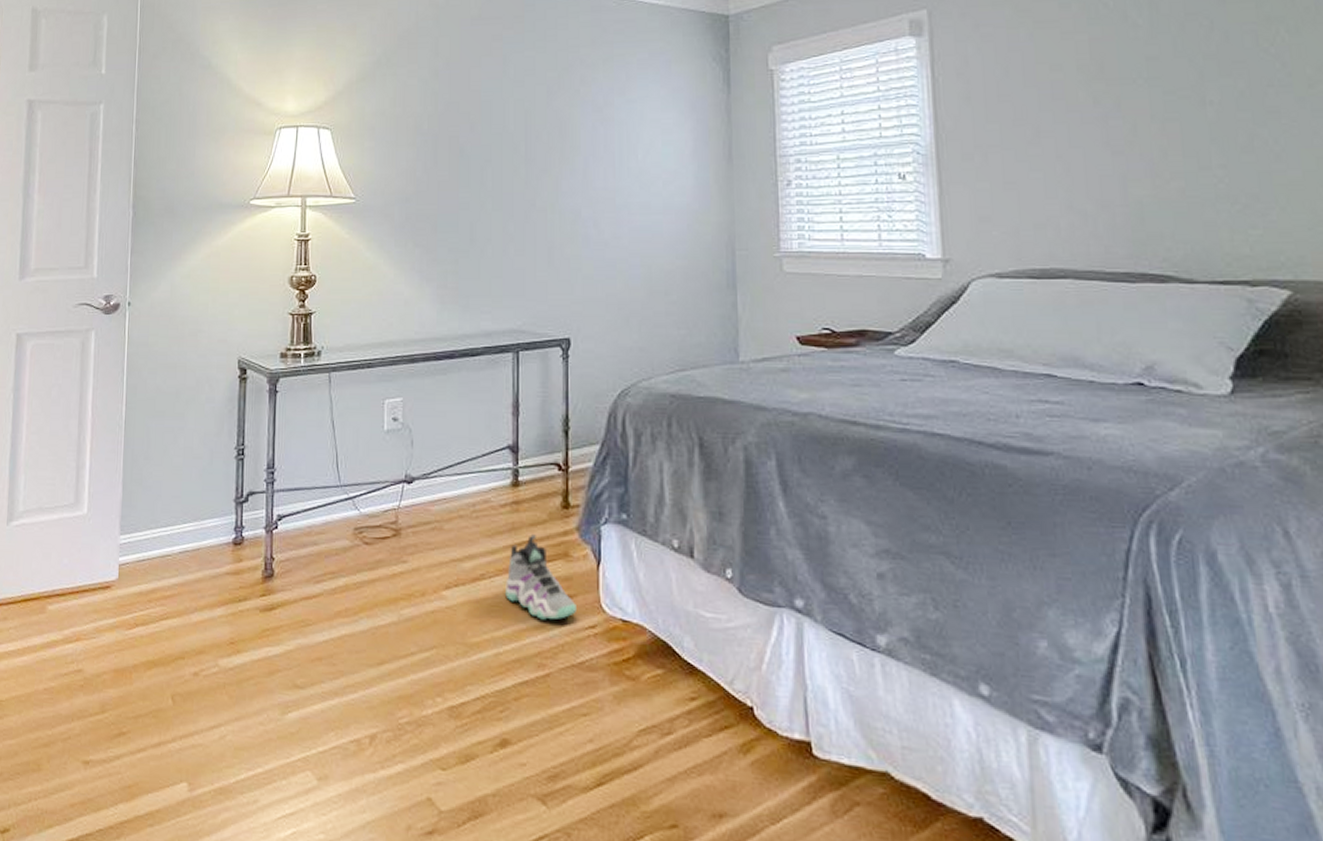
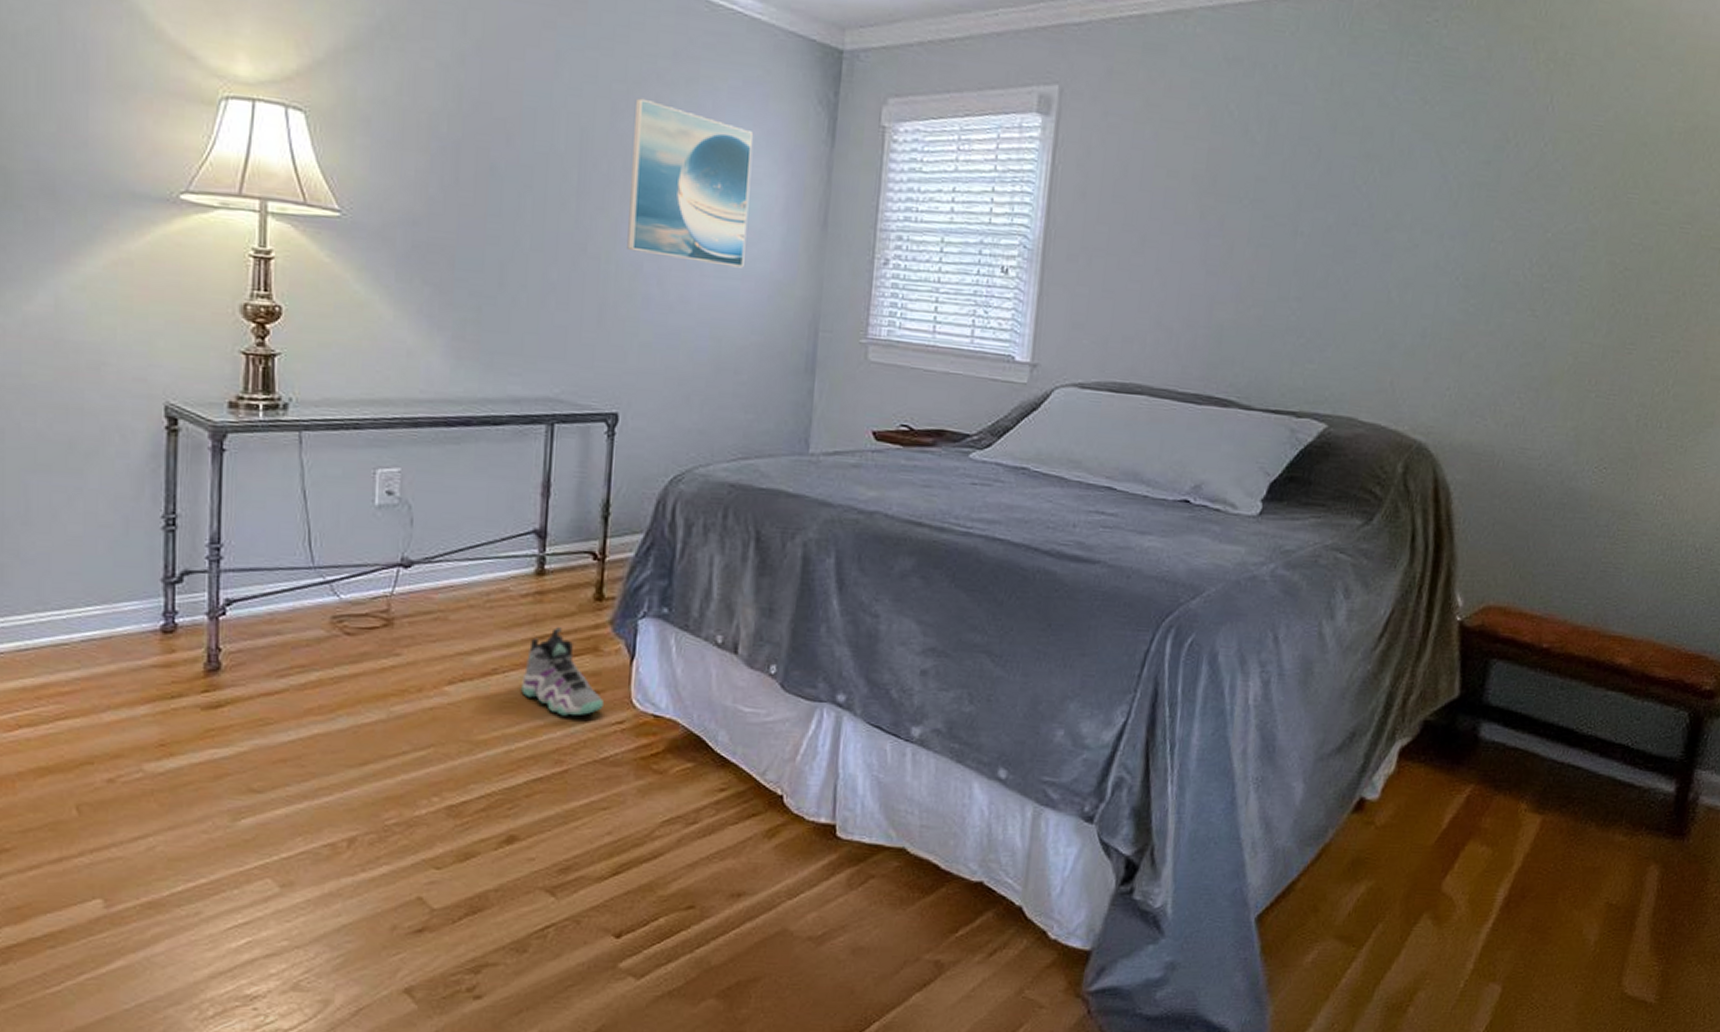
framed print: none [565,80,664,204] -> present [627,98,753,268]

